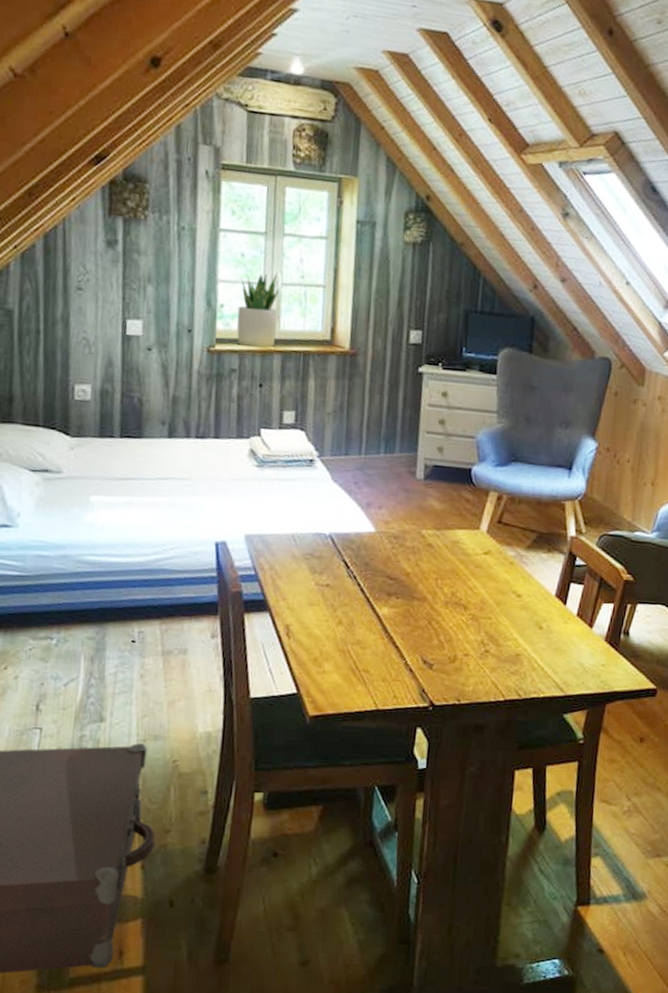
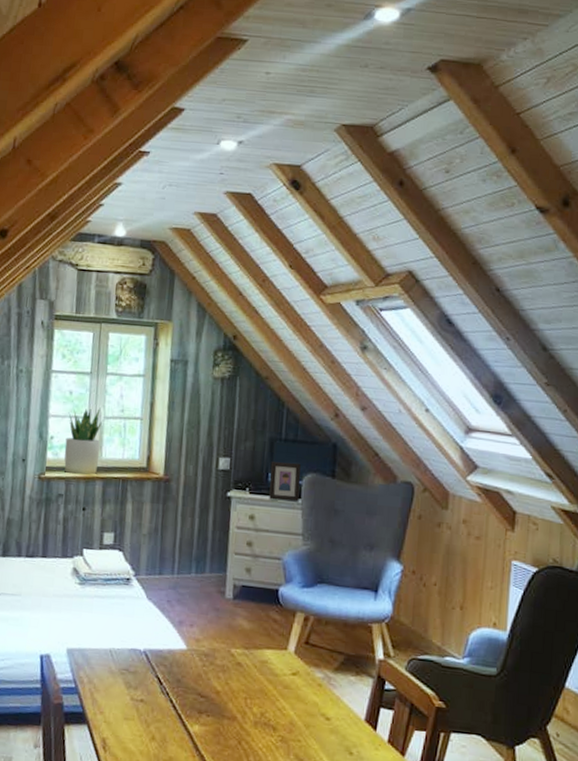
picture frame: none [463,335,497,378] -> present [269,462,301,502]

